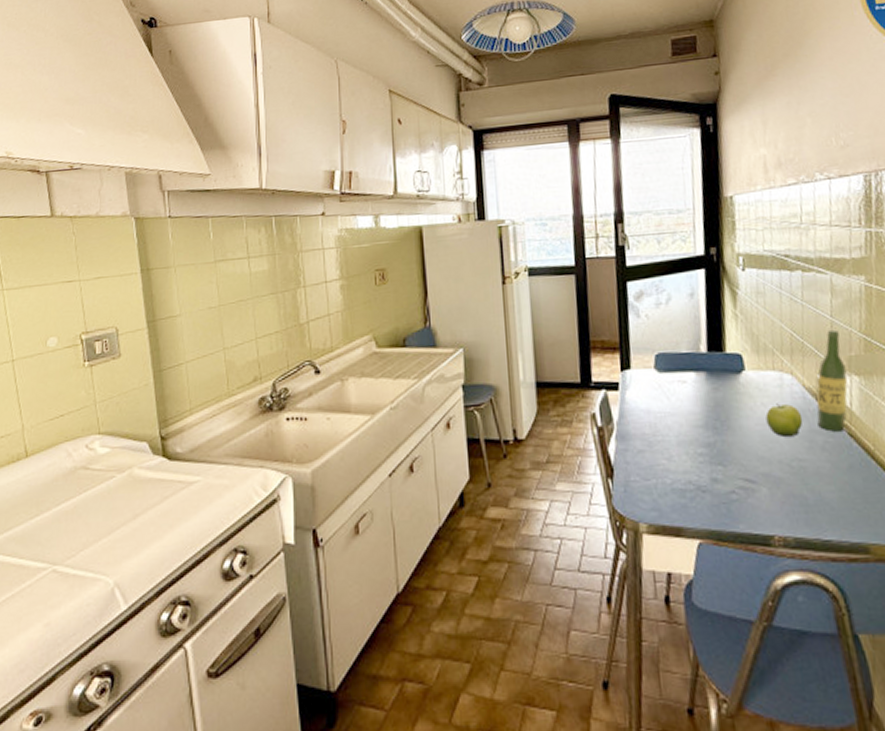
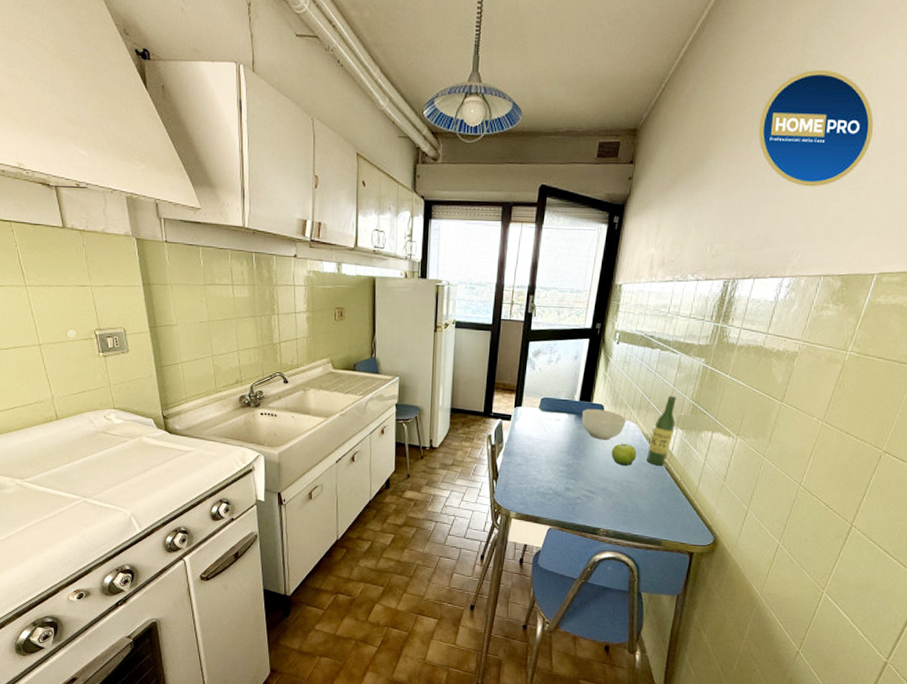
bowl: none [714,359,778,403] -> present [582,408,626,440]

